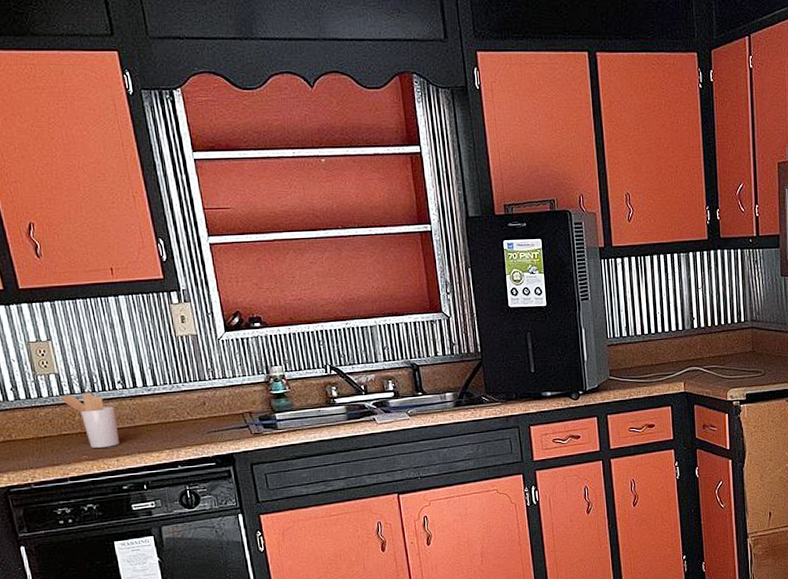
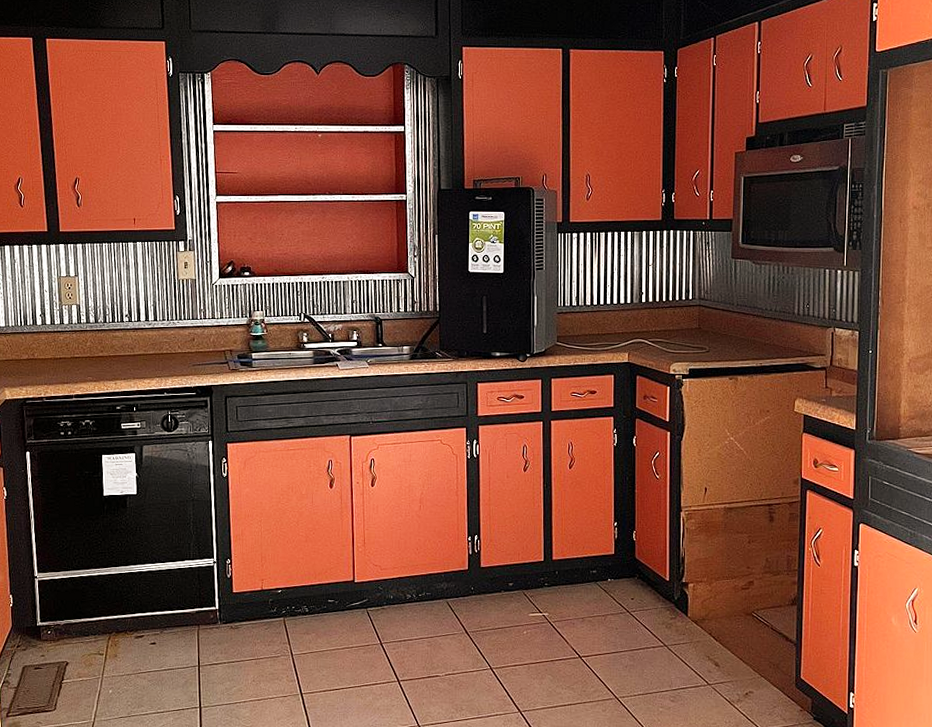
utensil holder: present [59,393,119,448] -> none [77,323,120,371]

